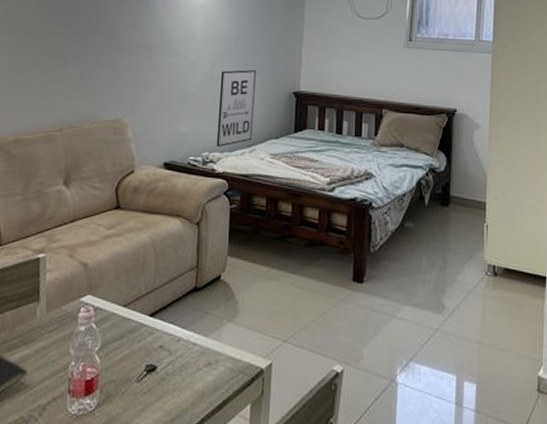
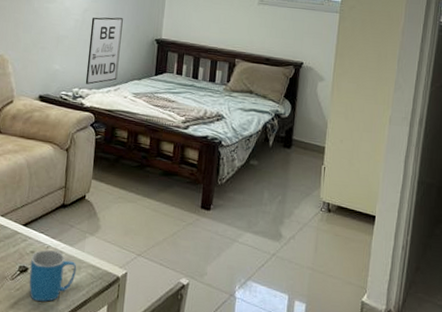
mug: none [158,343,214,407] -> present [29,250,77,302]

